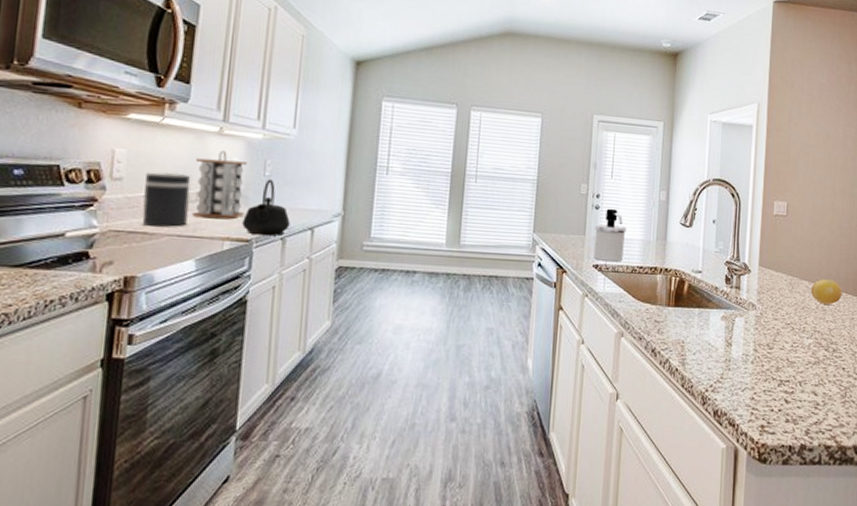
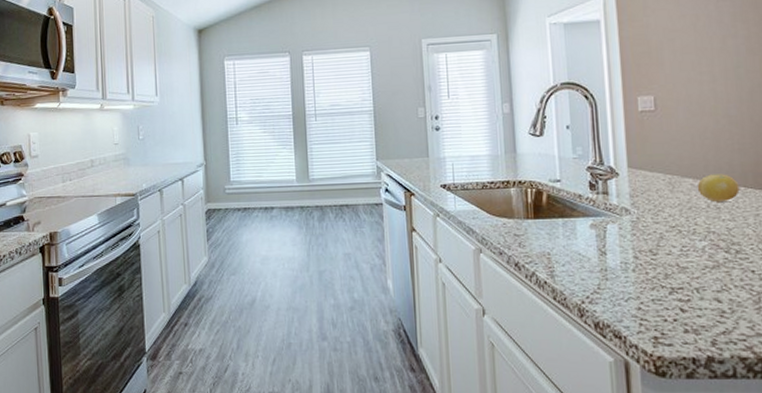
cylinder: present [142,172,190,227] -> none [53,145,88,191]
spice rack: present [193,149,248,220] -> none [87,122,129,180]
kettle: present [242,179,290,236] -> none [128,142,164,190]
soap dispenser: present [593,208,627,262] -> none [437,127,471,180]

